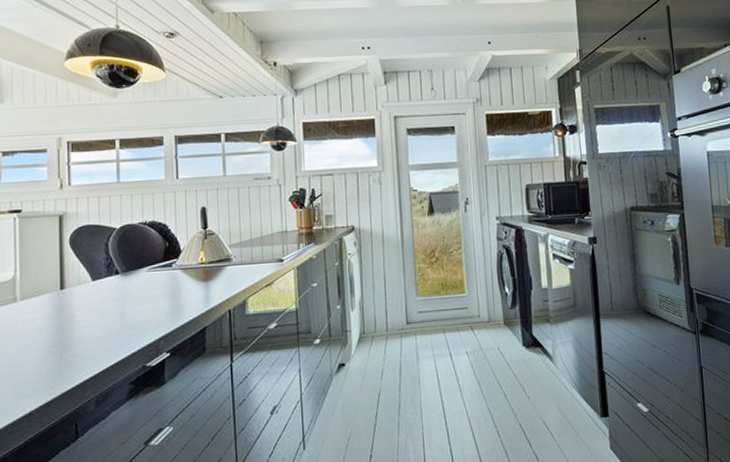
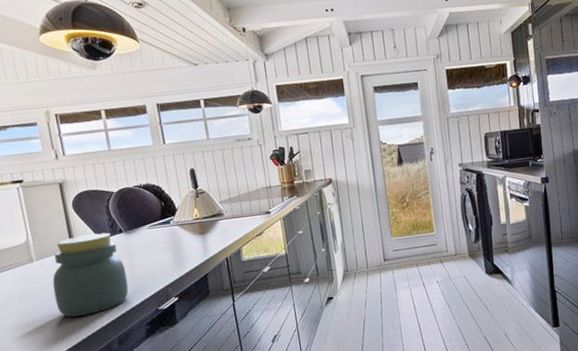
jar: none [33,273,117,369] -> present [52,232,129,317]

